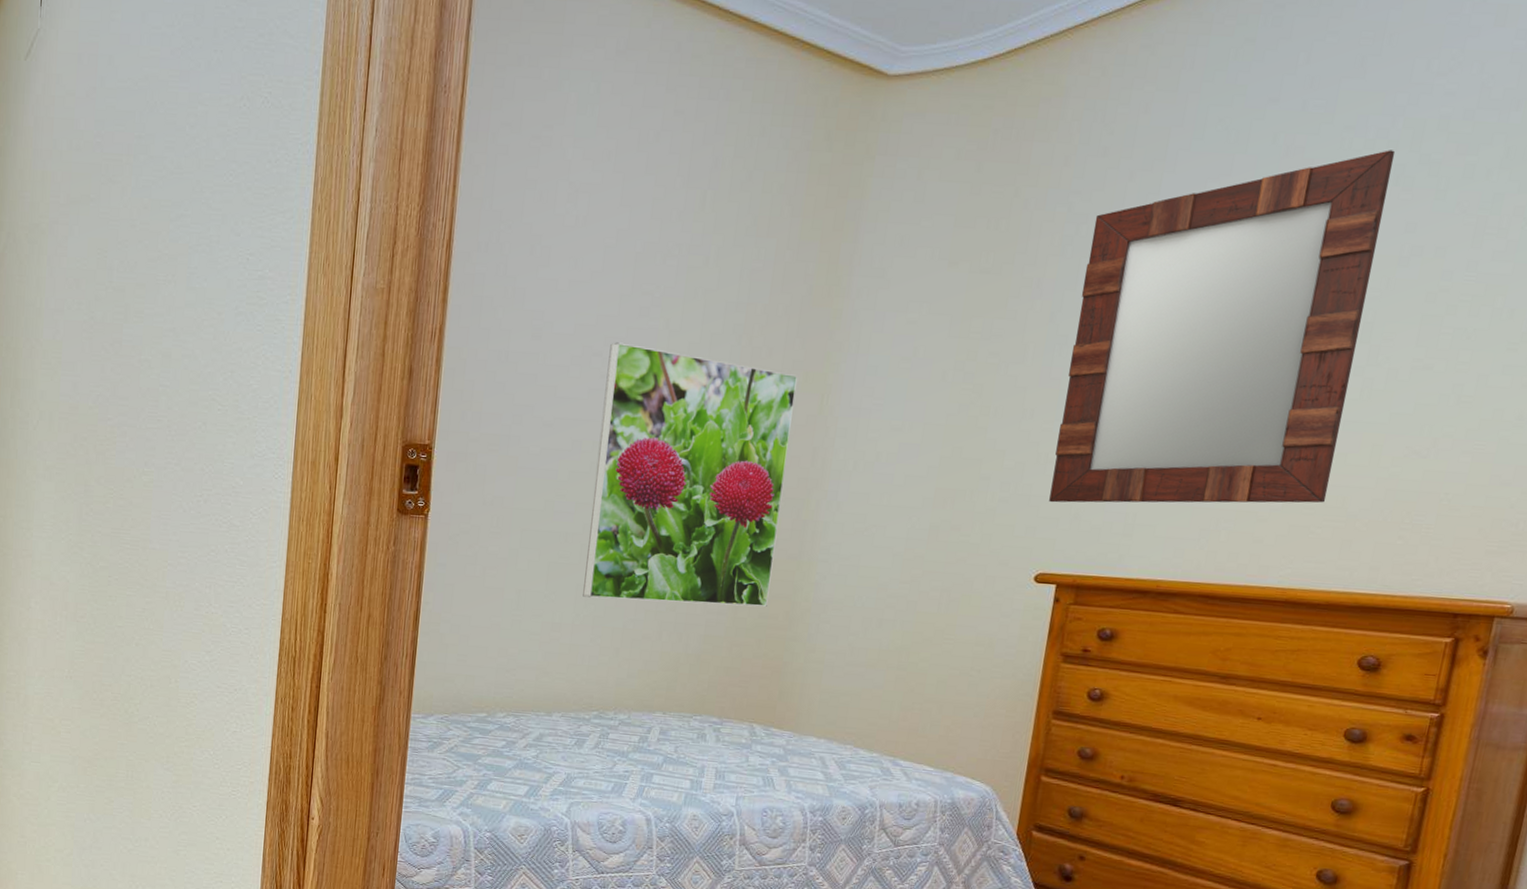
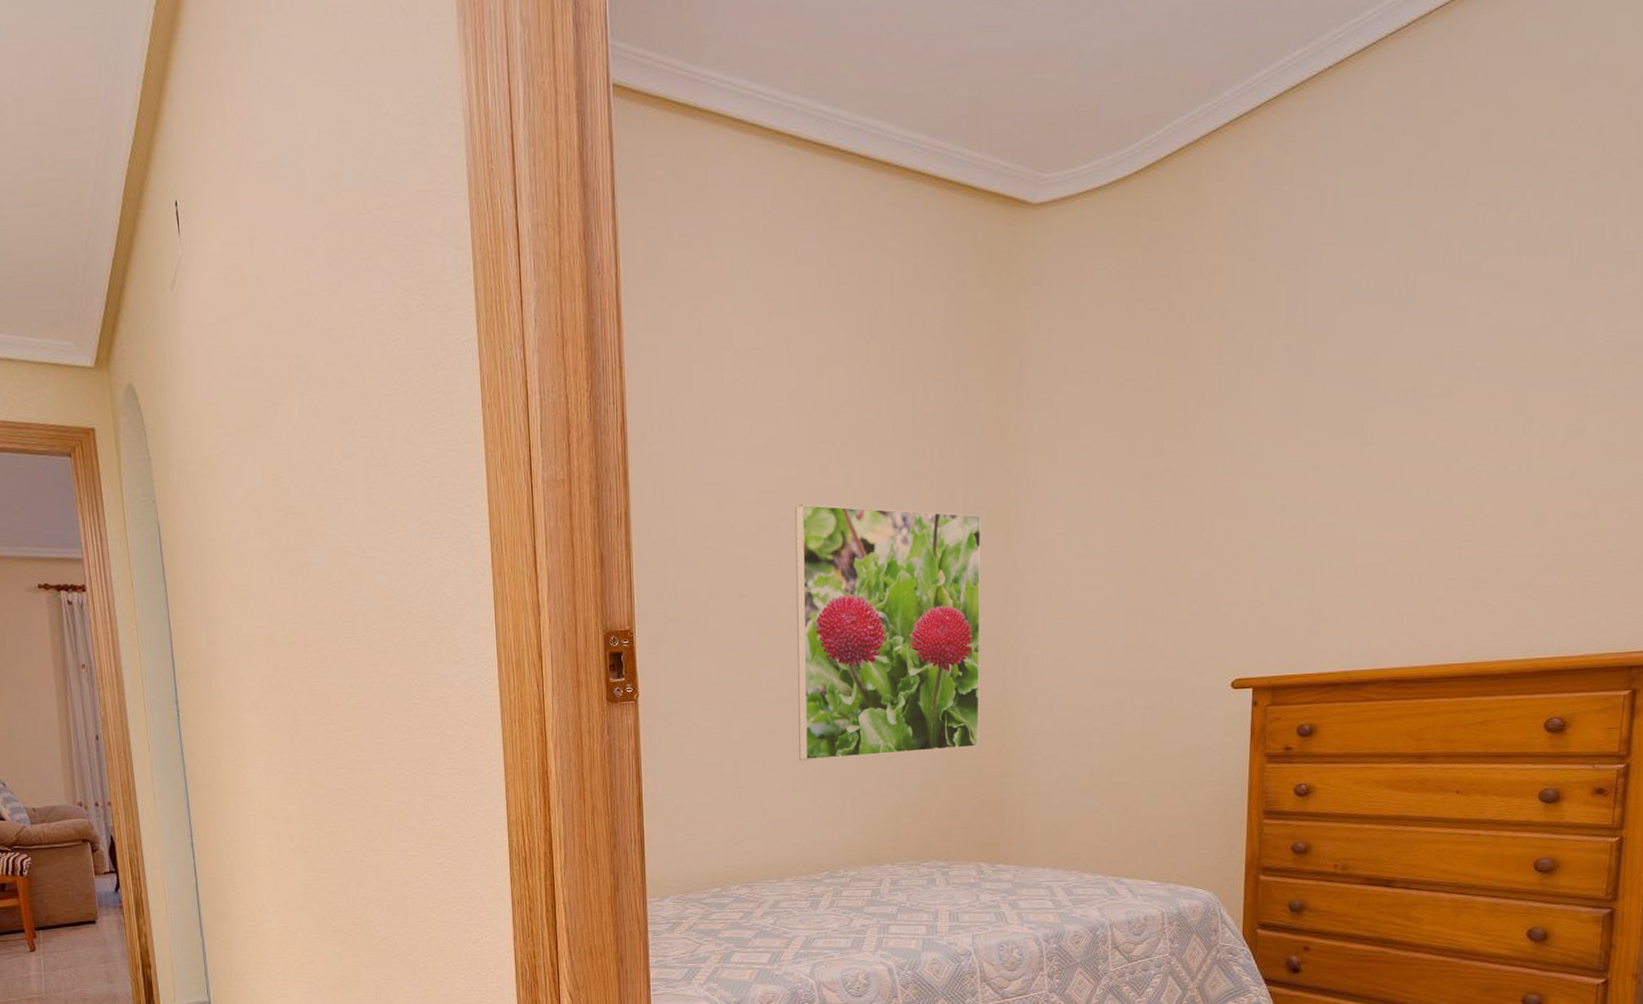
home mirror: present [1049,150,1396,503] -> none [1237,221,1528,609]

